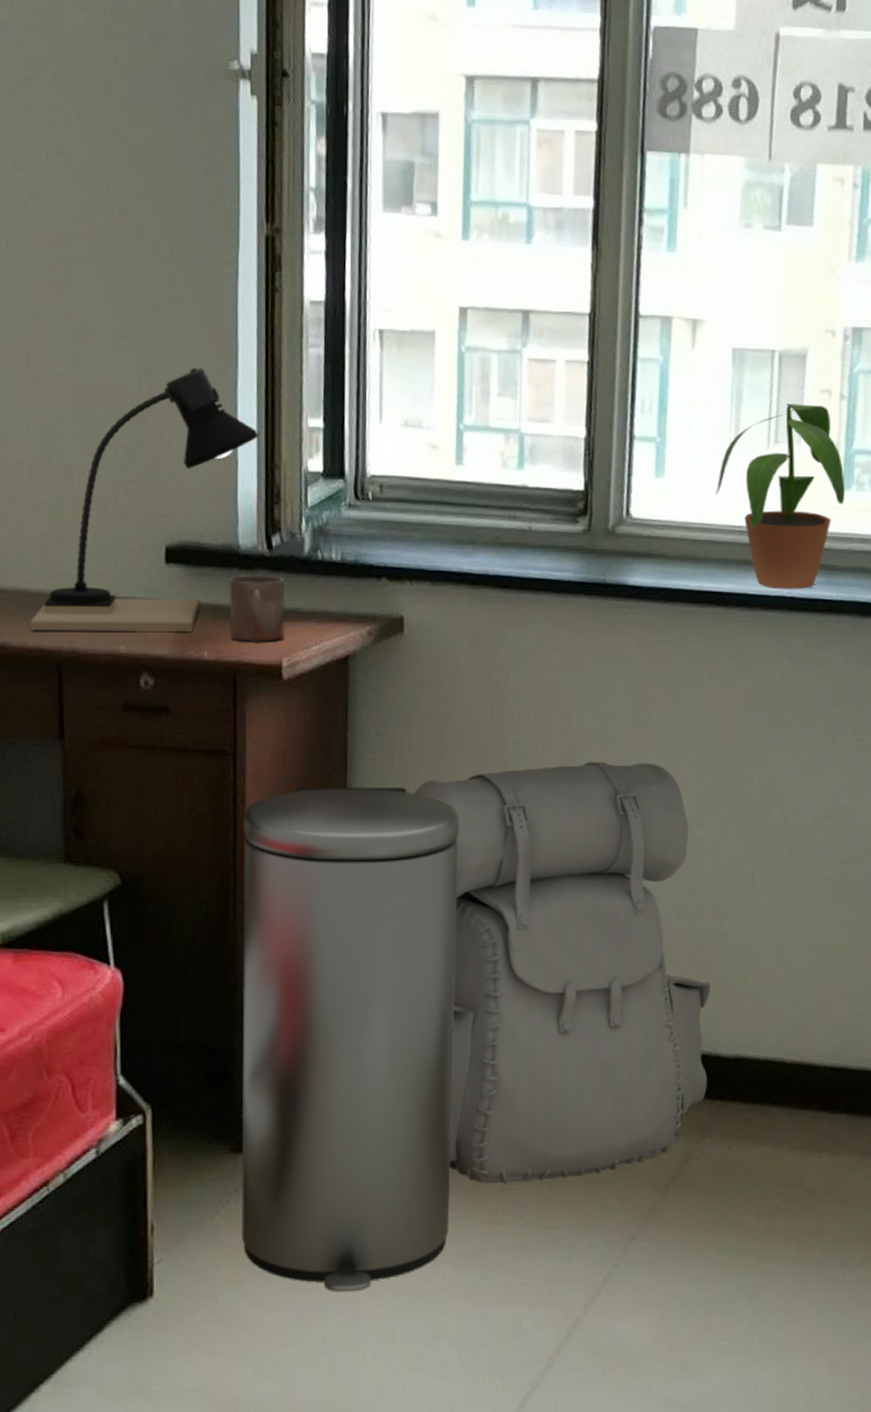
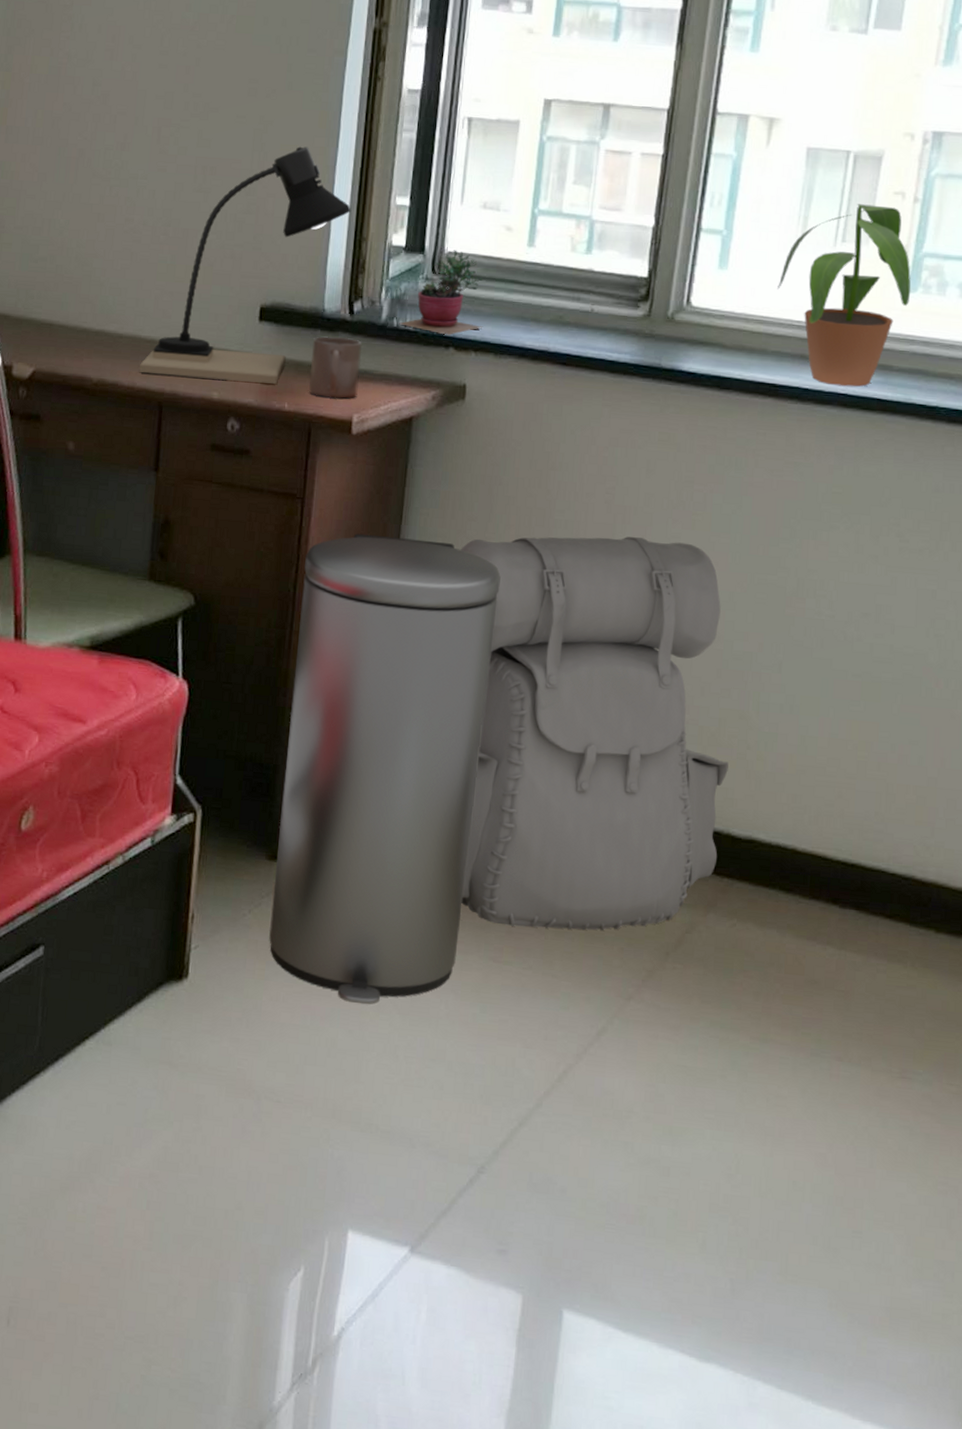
succulent plant: none [324,473,416,565] -> present [399,250,483,335]

